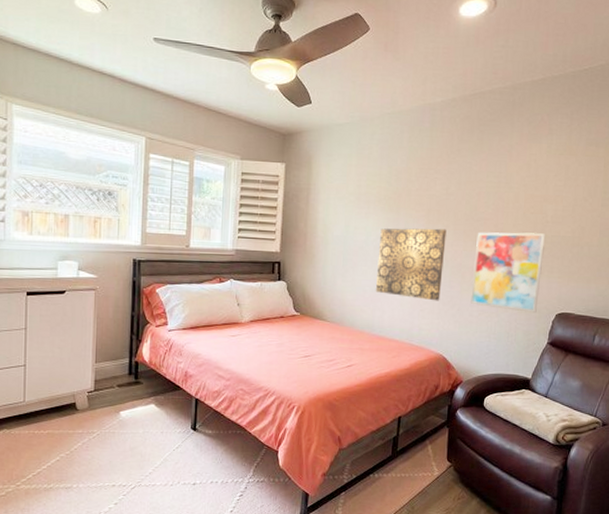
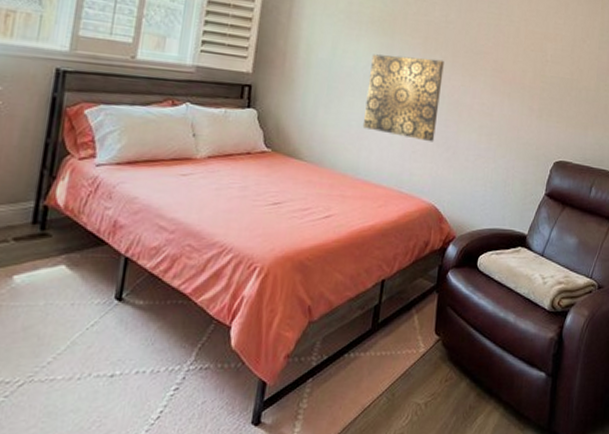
wall art: present [471,232,545,313] -> none [467,66,545,160]

